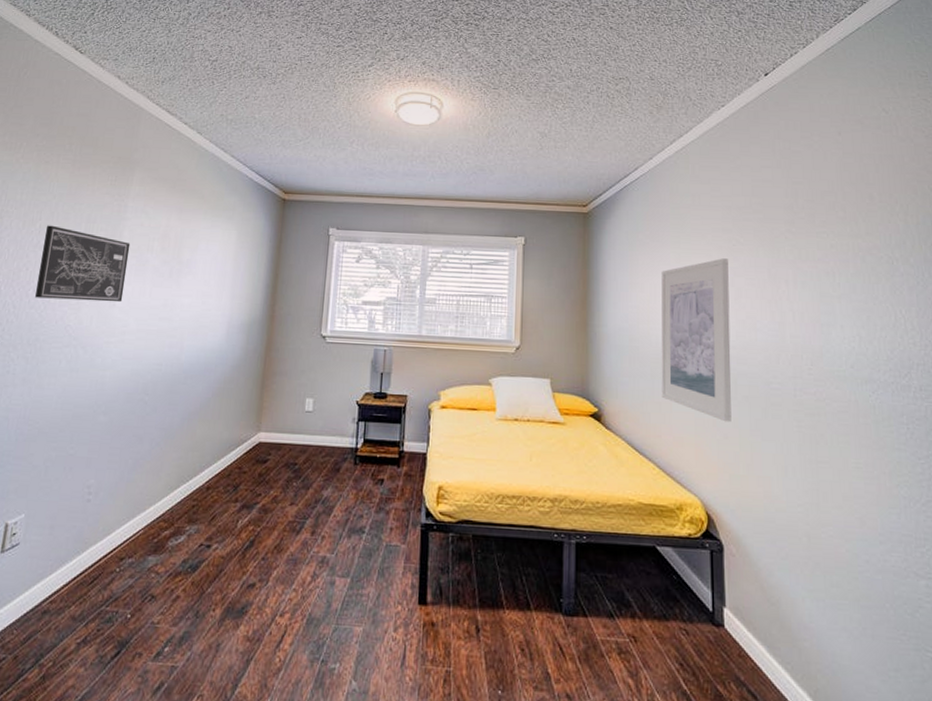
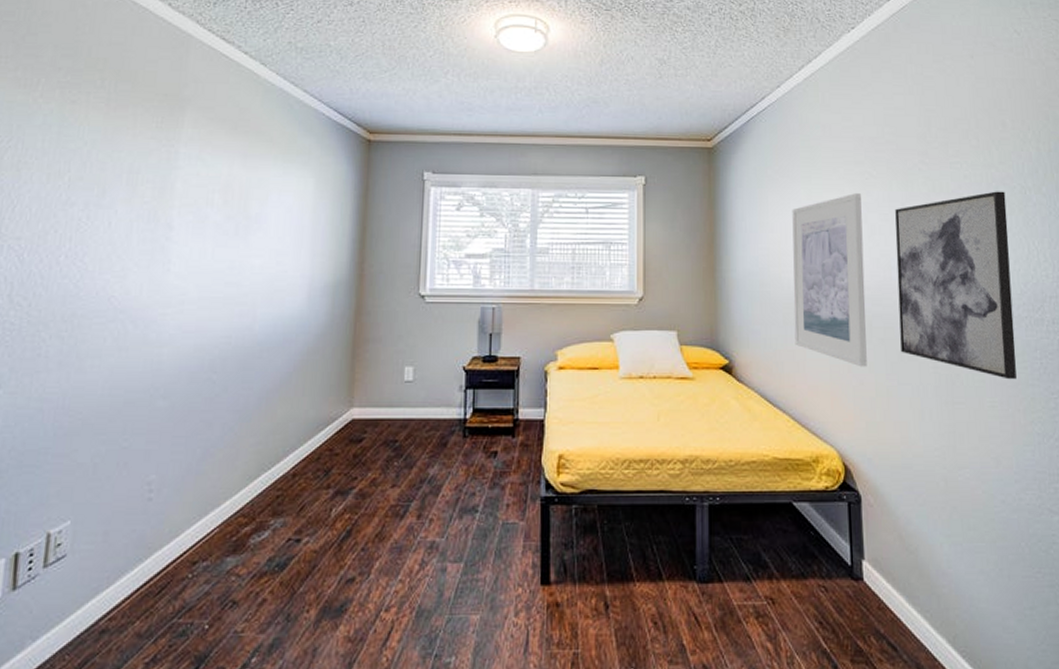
wall art: present [34,225,131,303] -> none [67,178,185,267]
wall art: none [761,260,882,443] -> present [895,191,1017,380]

